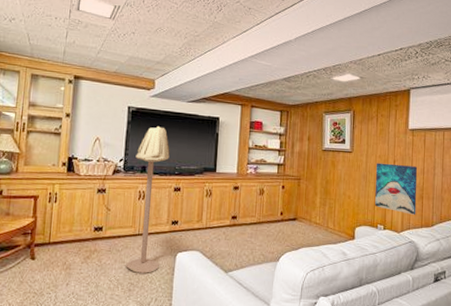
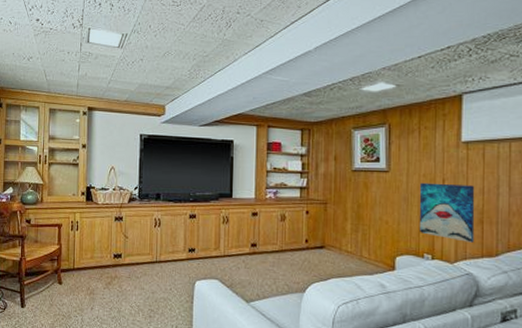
floor lamp: present [126,126,170,273] -> none [145,153,184,301]

